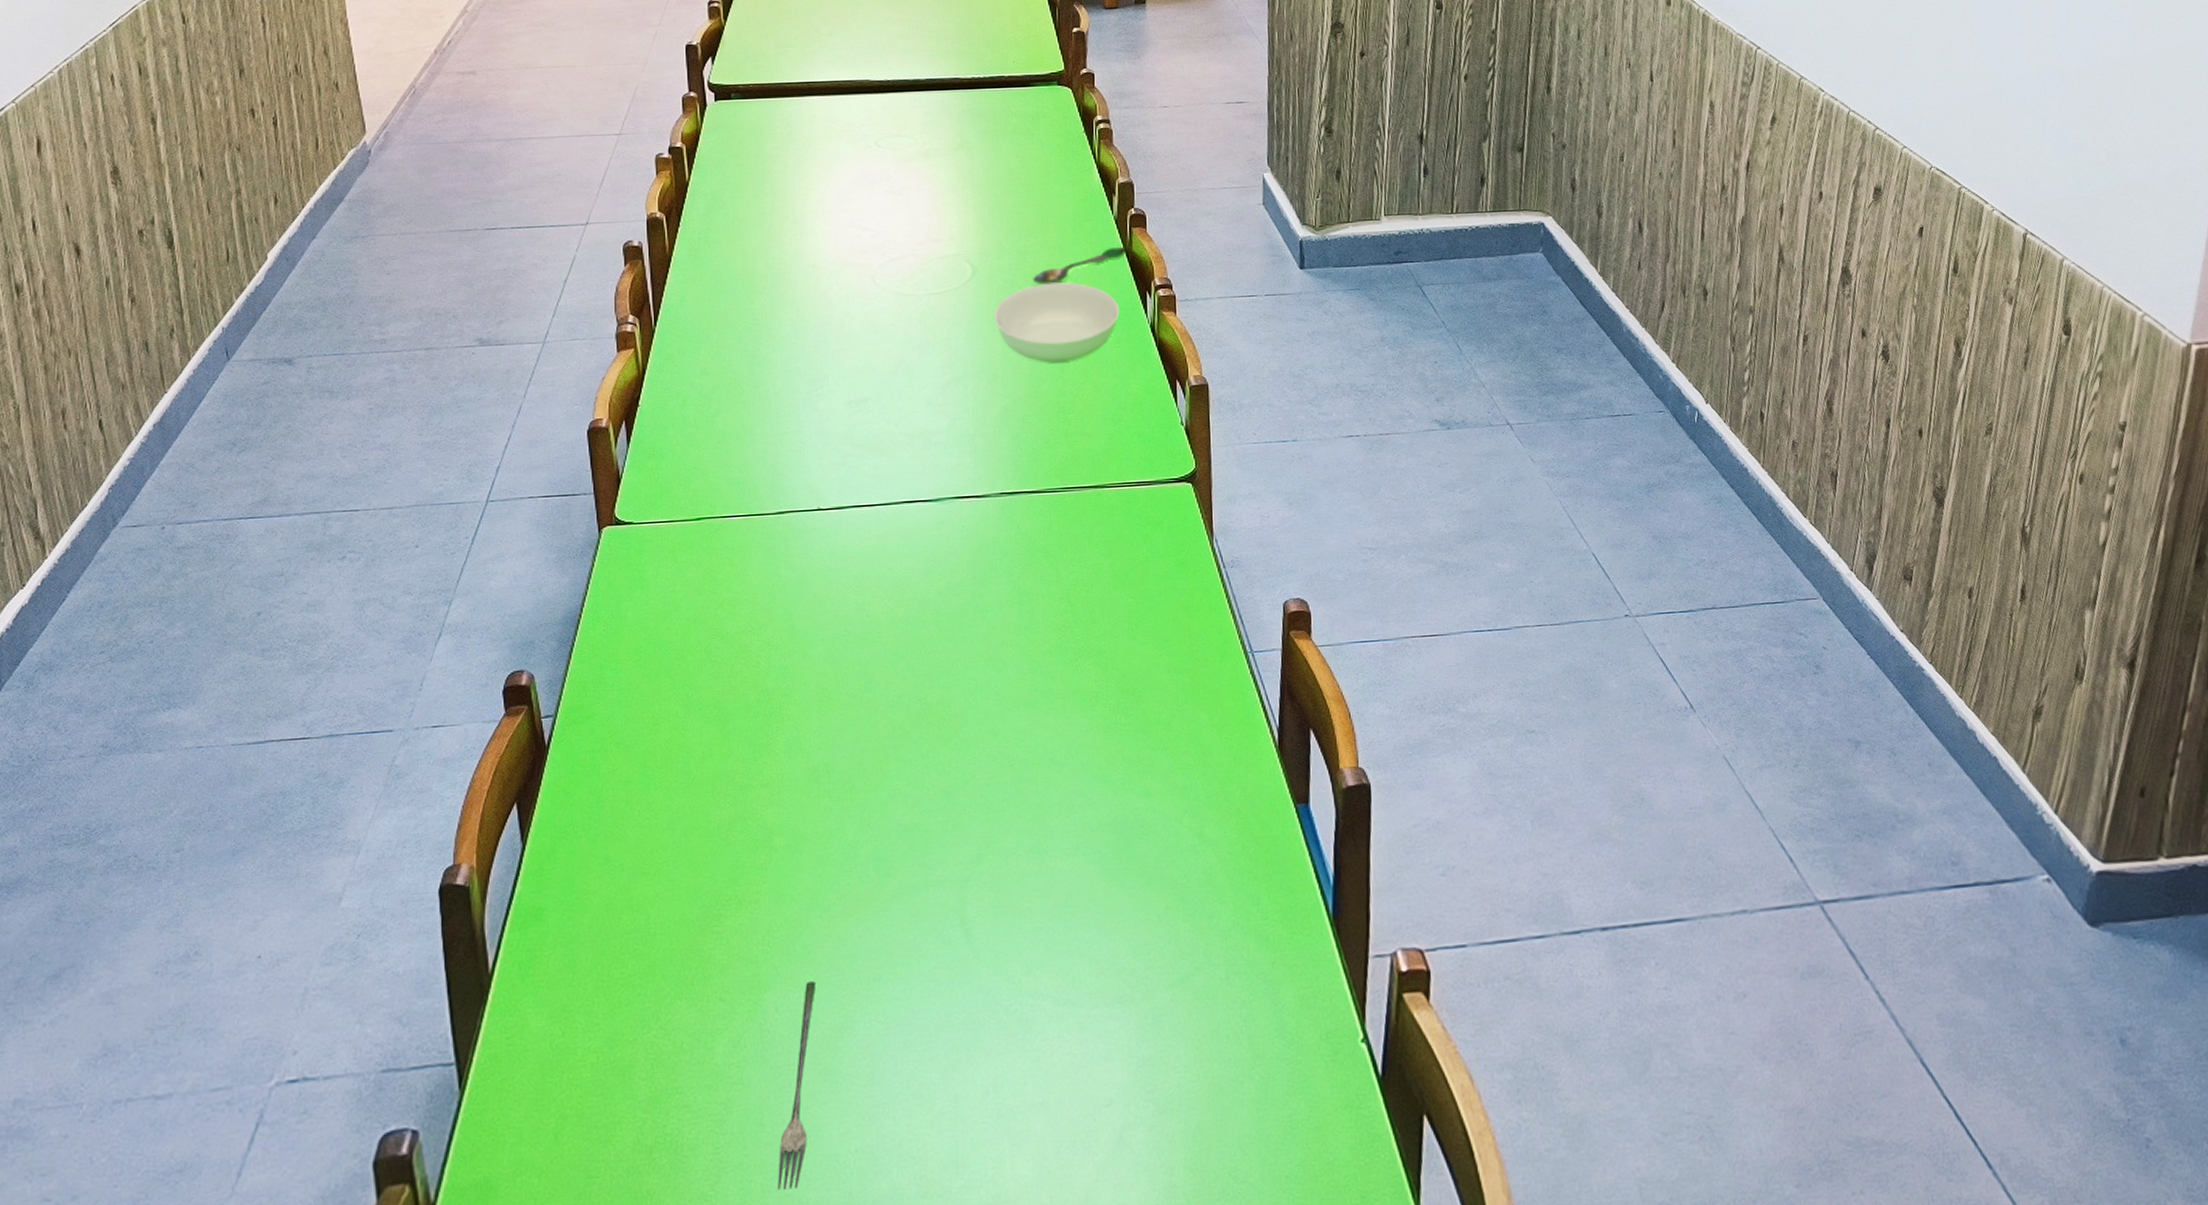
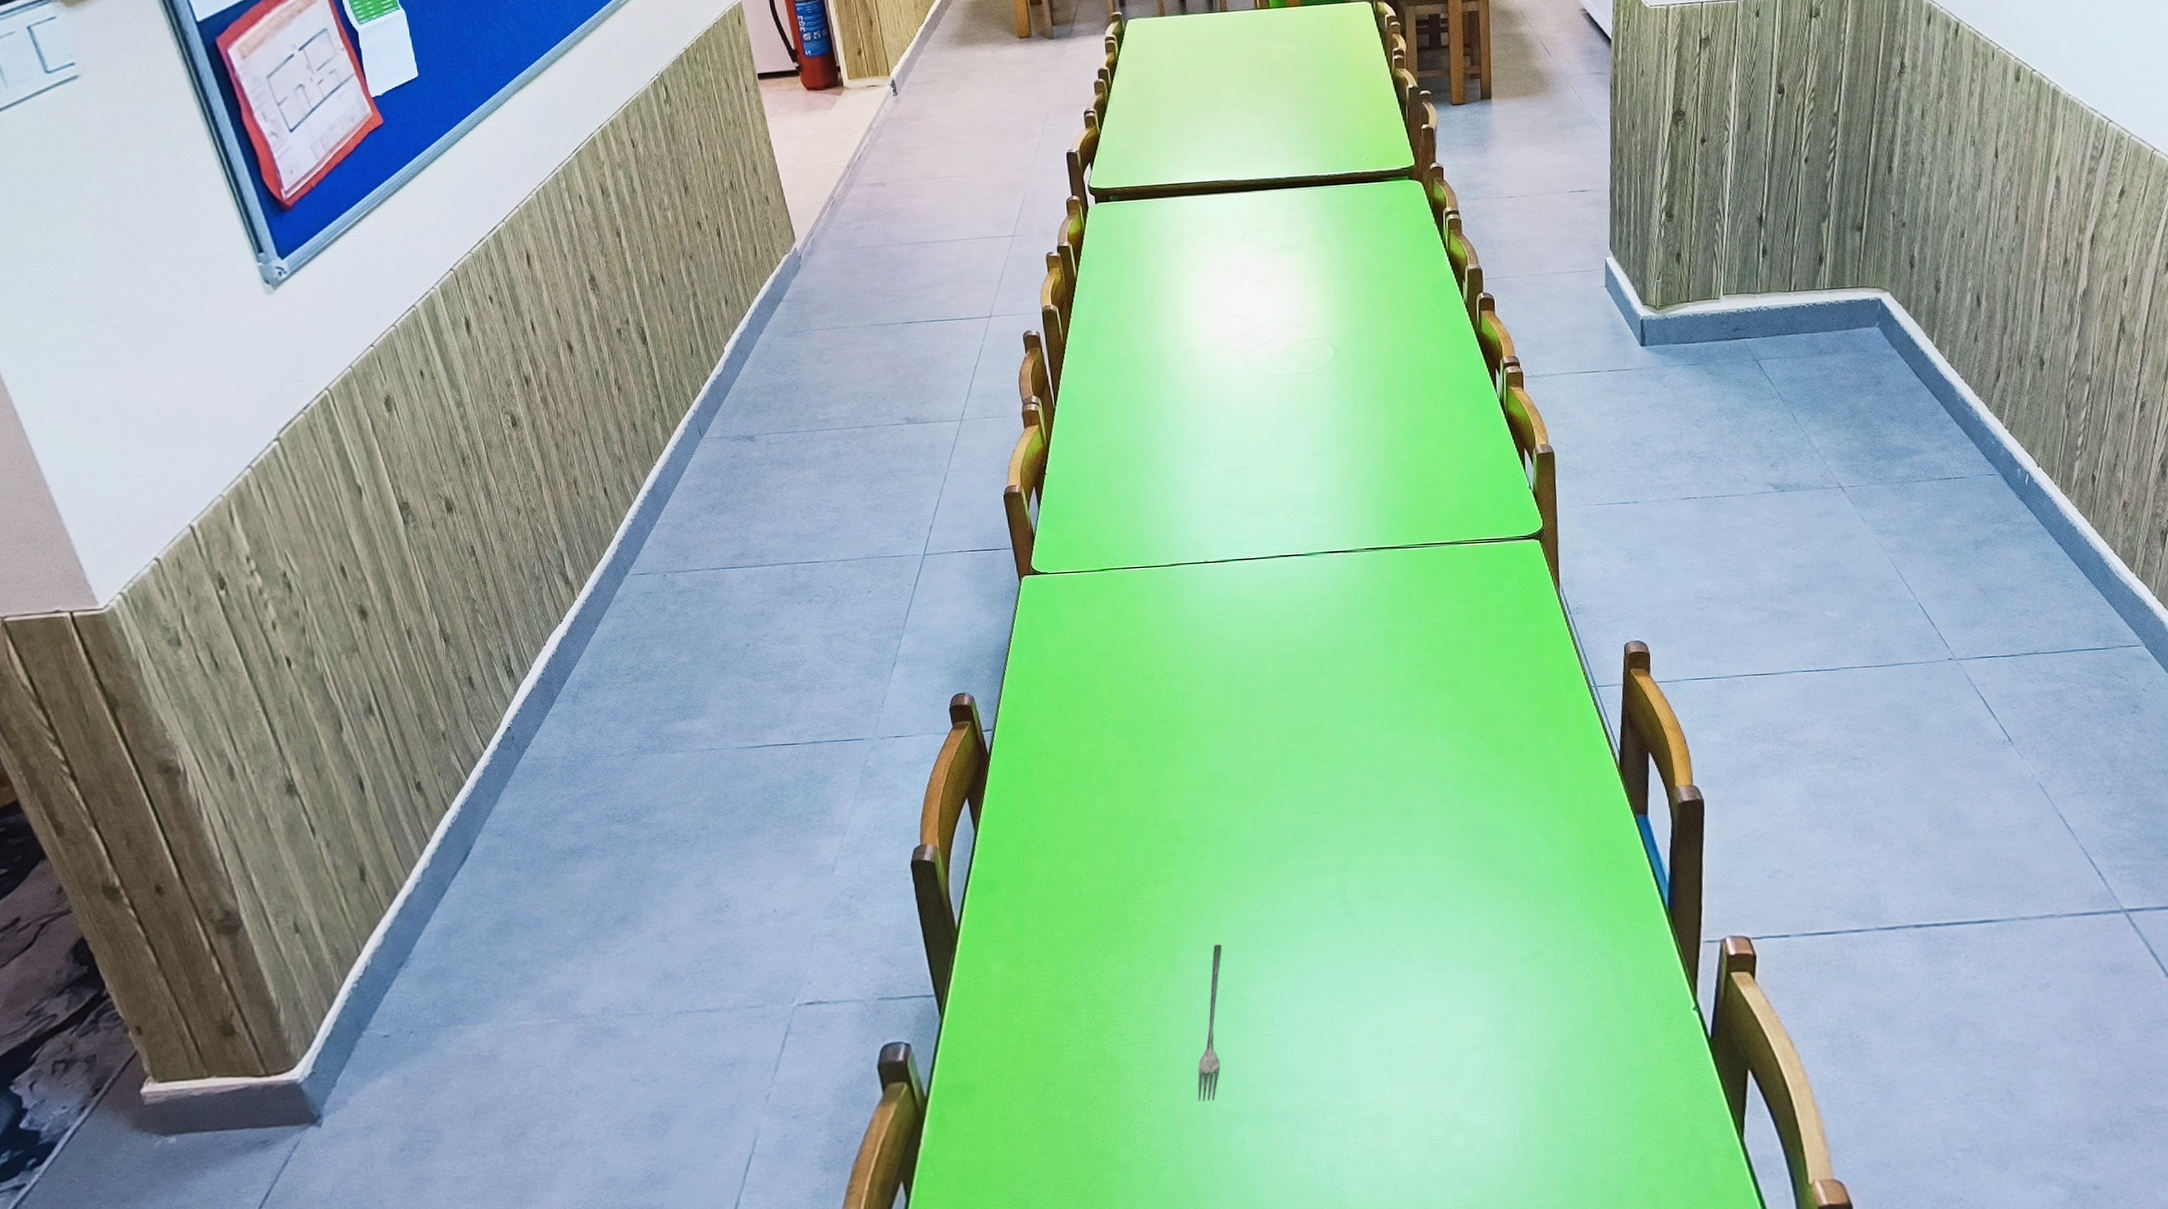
bowl: present [994,282,1120,363] -> none [1355,361,1471,434]
spoon: present [1033,246,1127,285] -> none [1390,328,1477,364]

